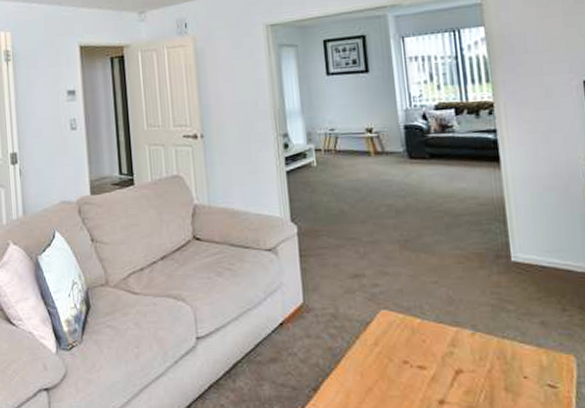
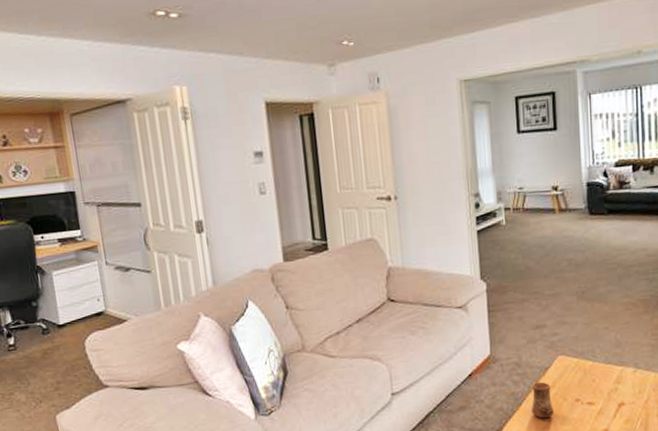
cup: none [351,337,380,381] -> present [531,381,555,419]

